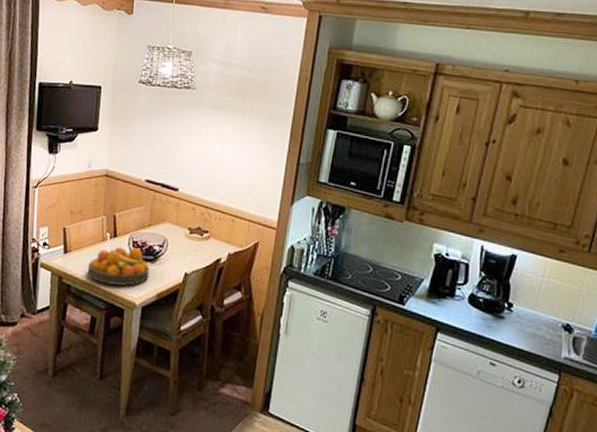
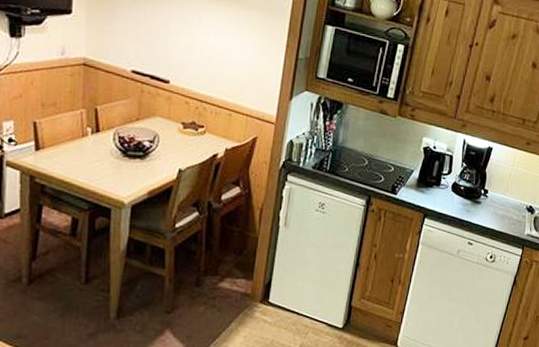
fruit bowl: present [87,247,150,286] -> none [65,143,139,184]

